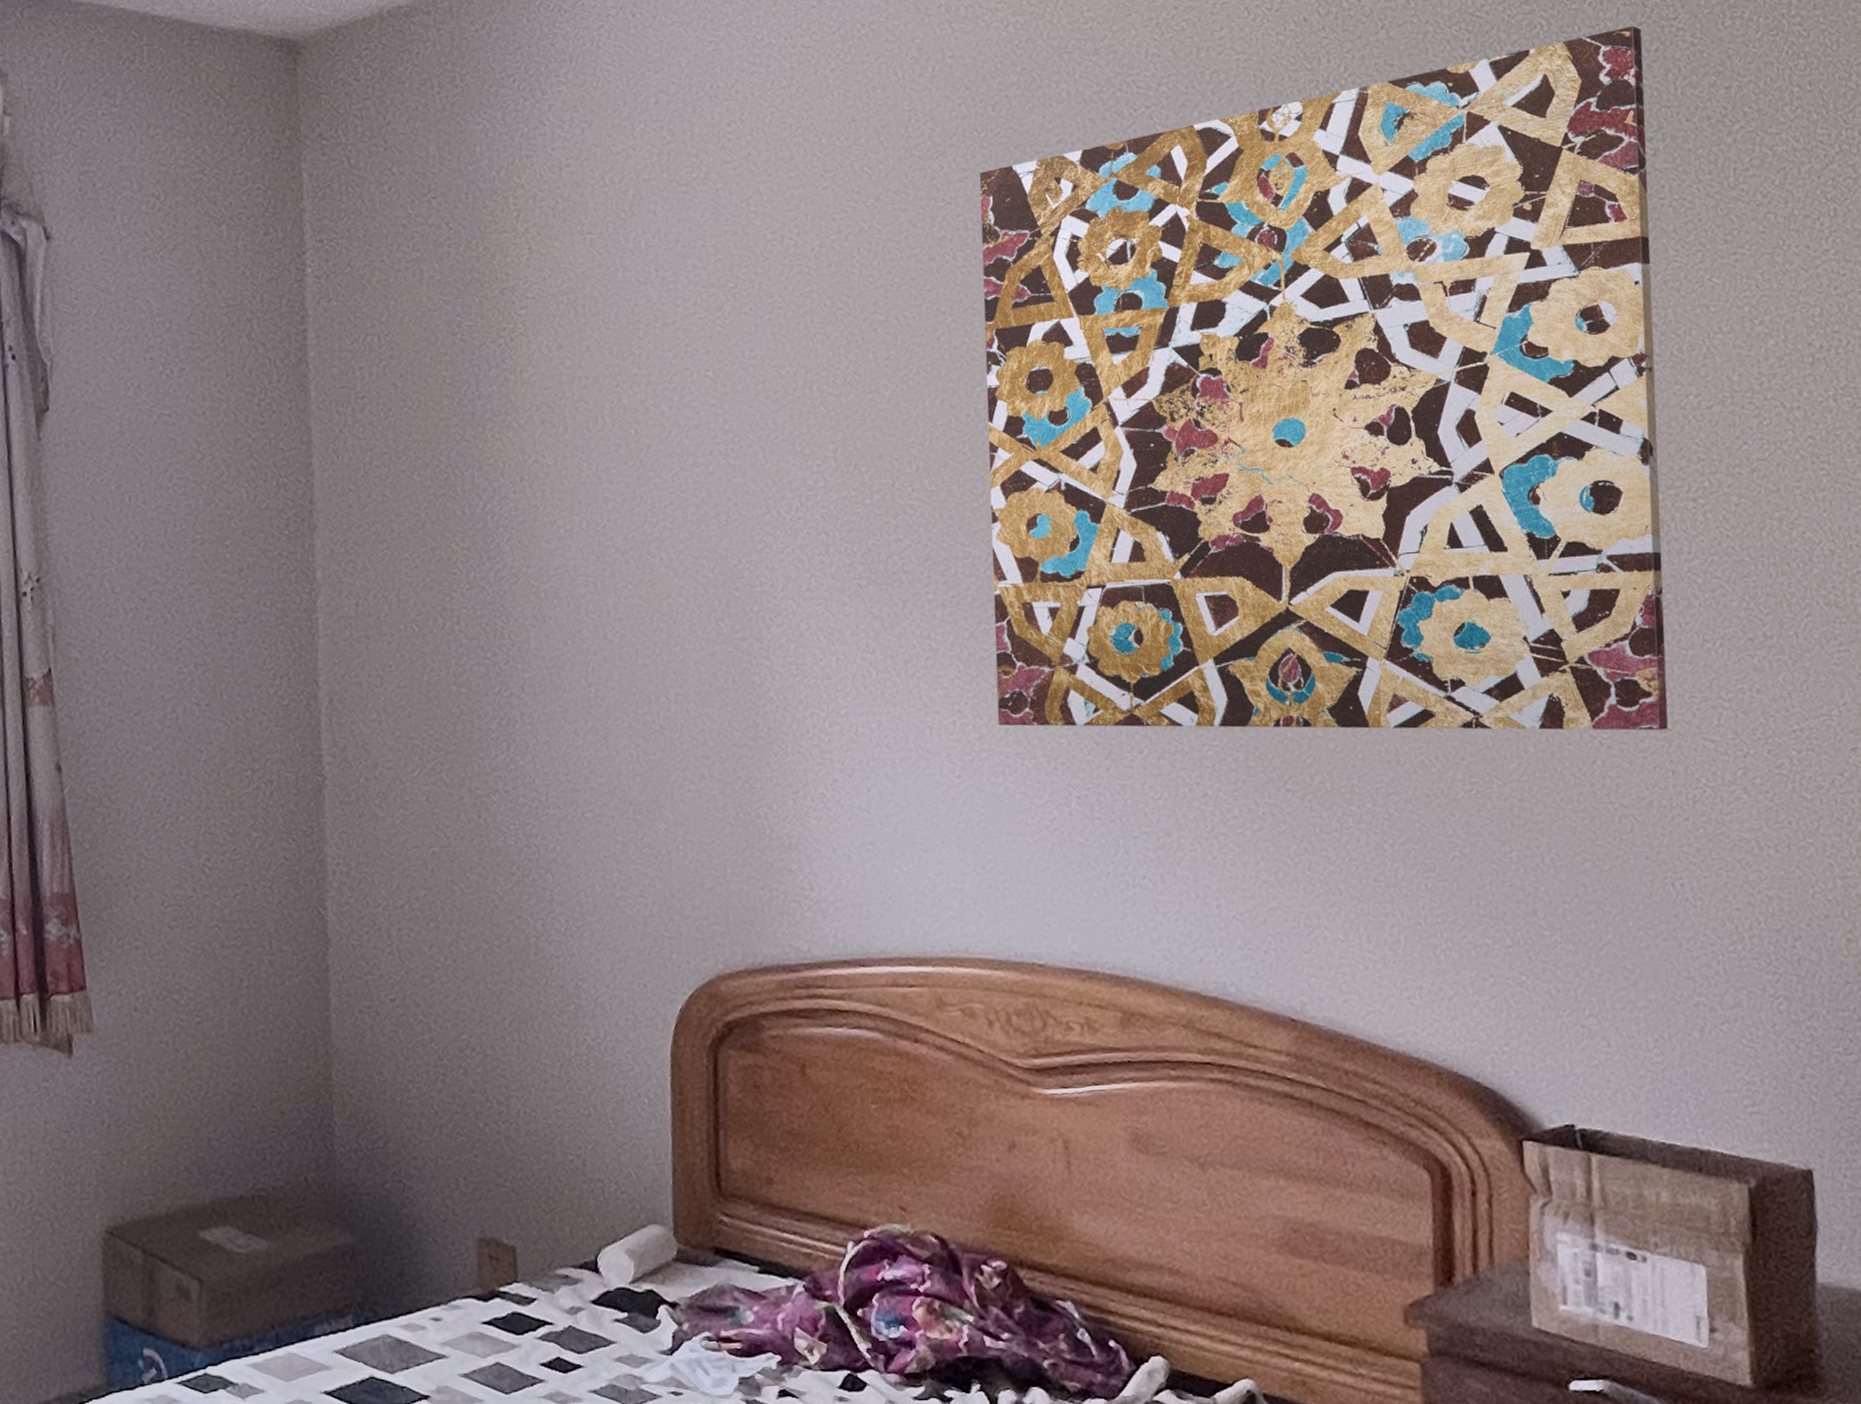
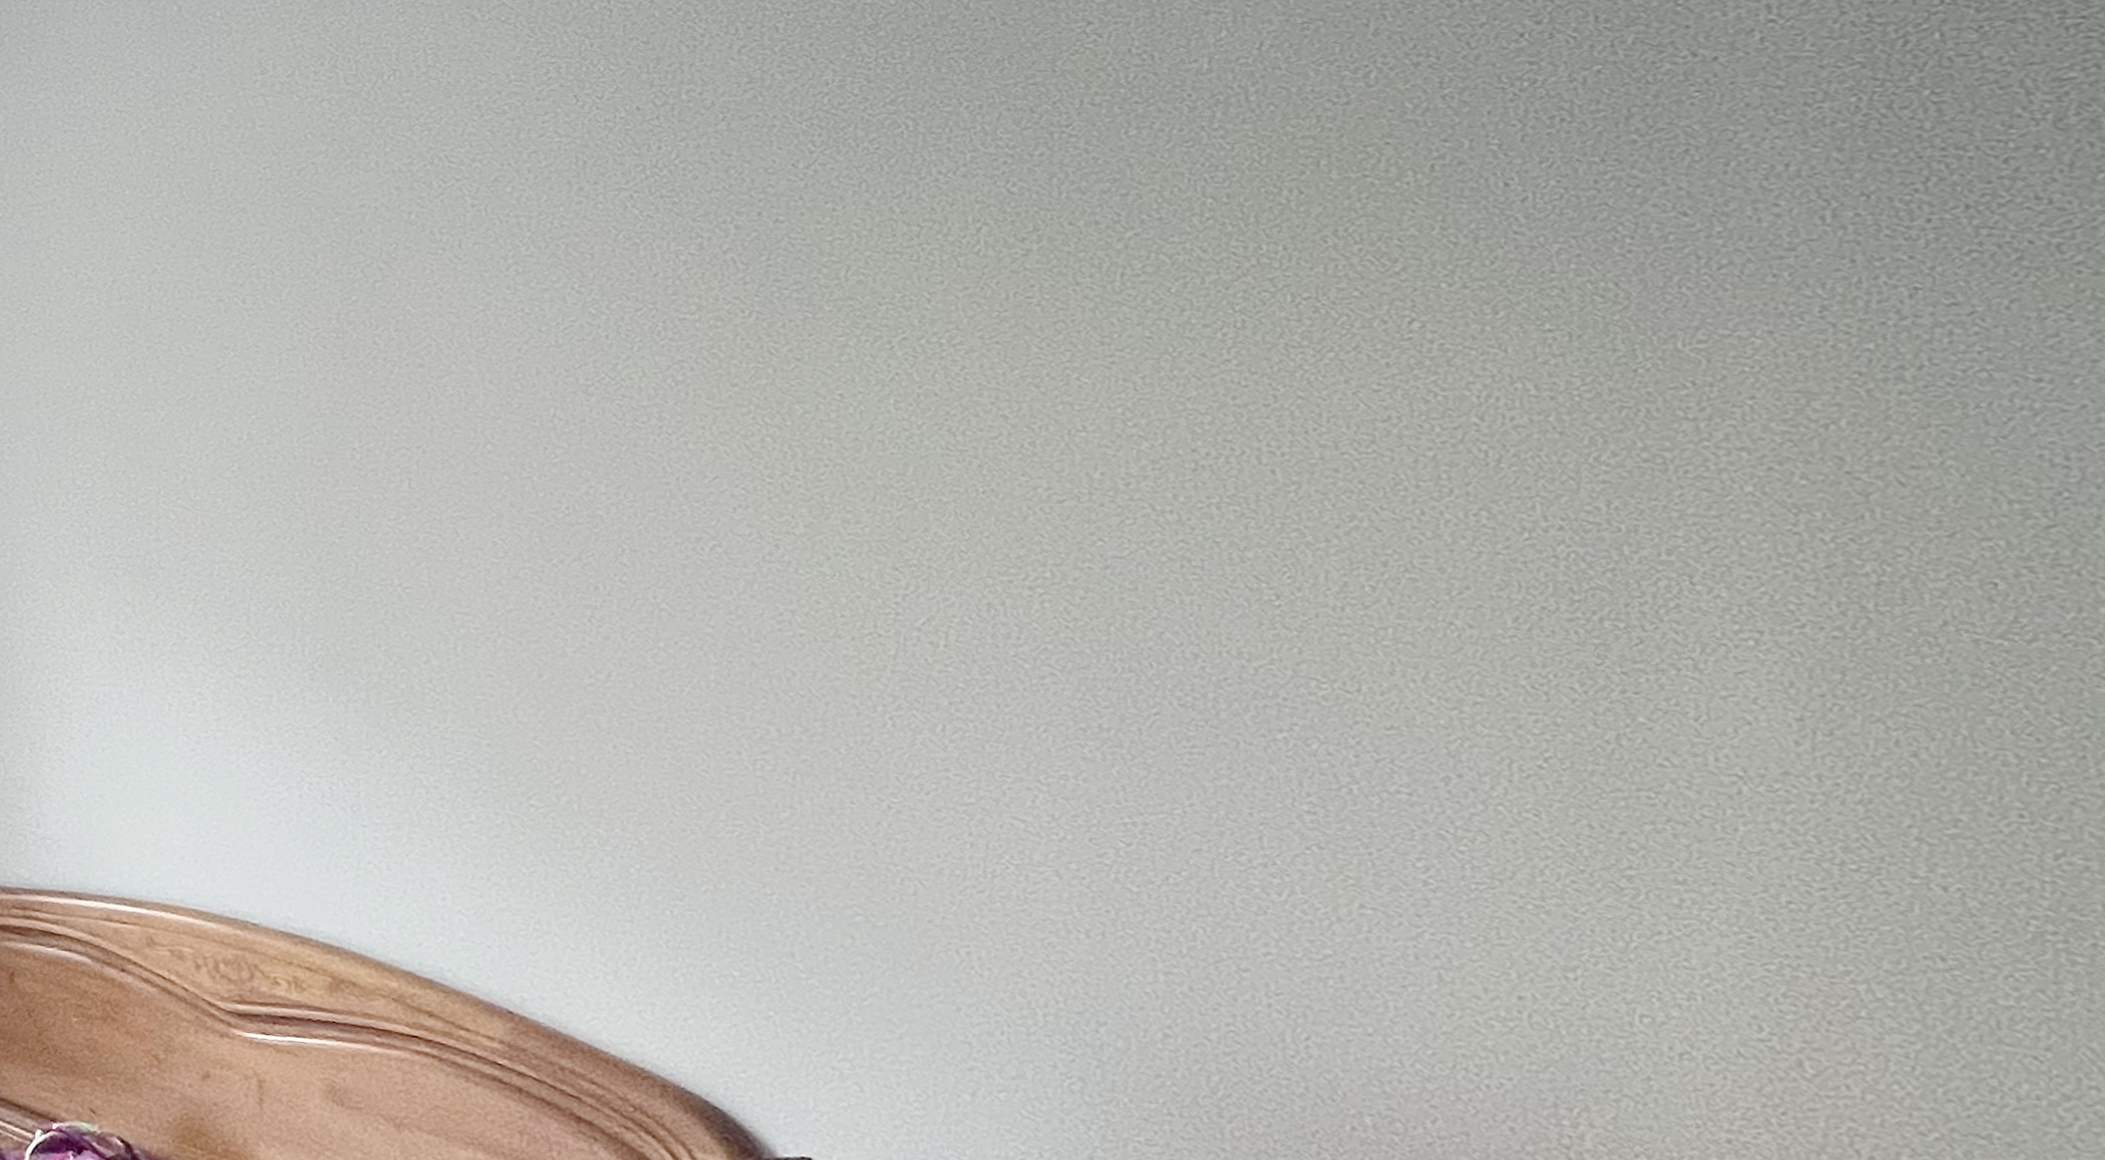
wall art: present [979,25,1669,731] -> none [237,130,1026,804]

